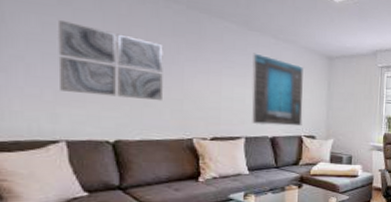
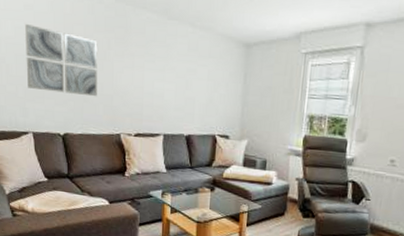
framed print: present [251,53,303,127] -> none [169,44,219,125]

